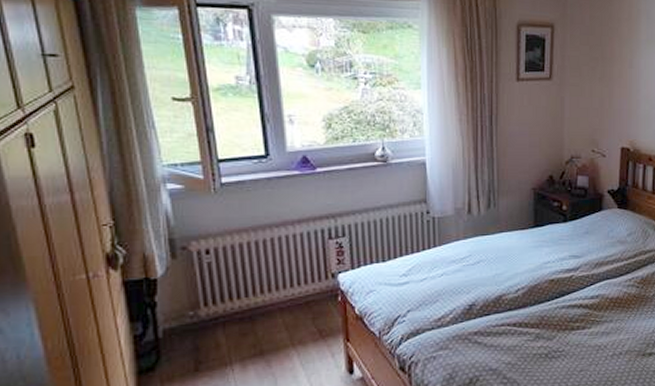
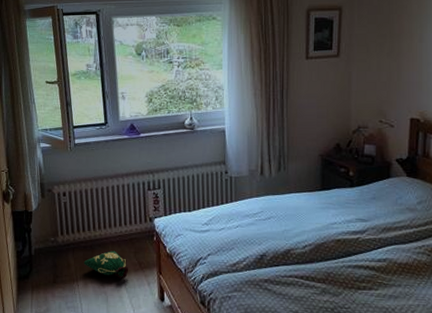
bag: none [240,319,305,353] -> present [84,250,129,279]

